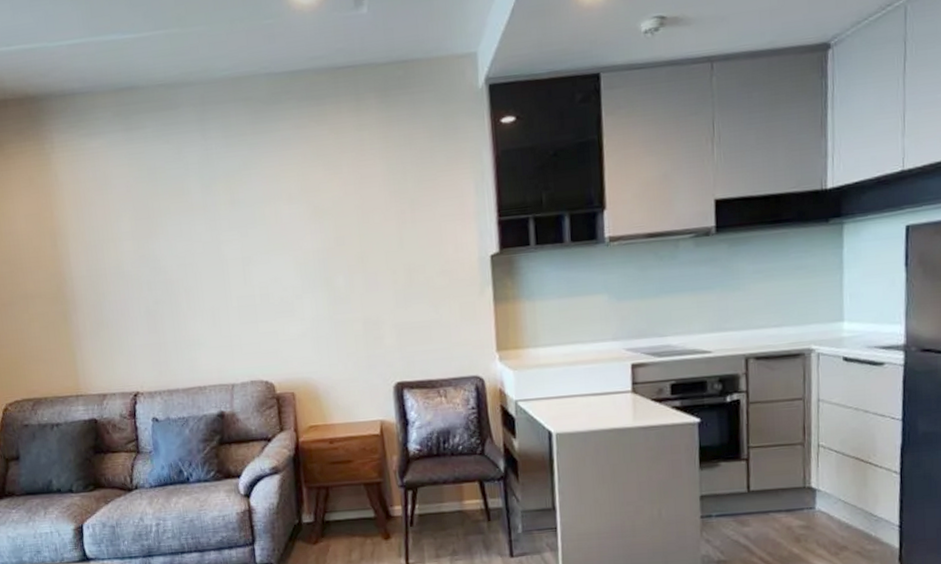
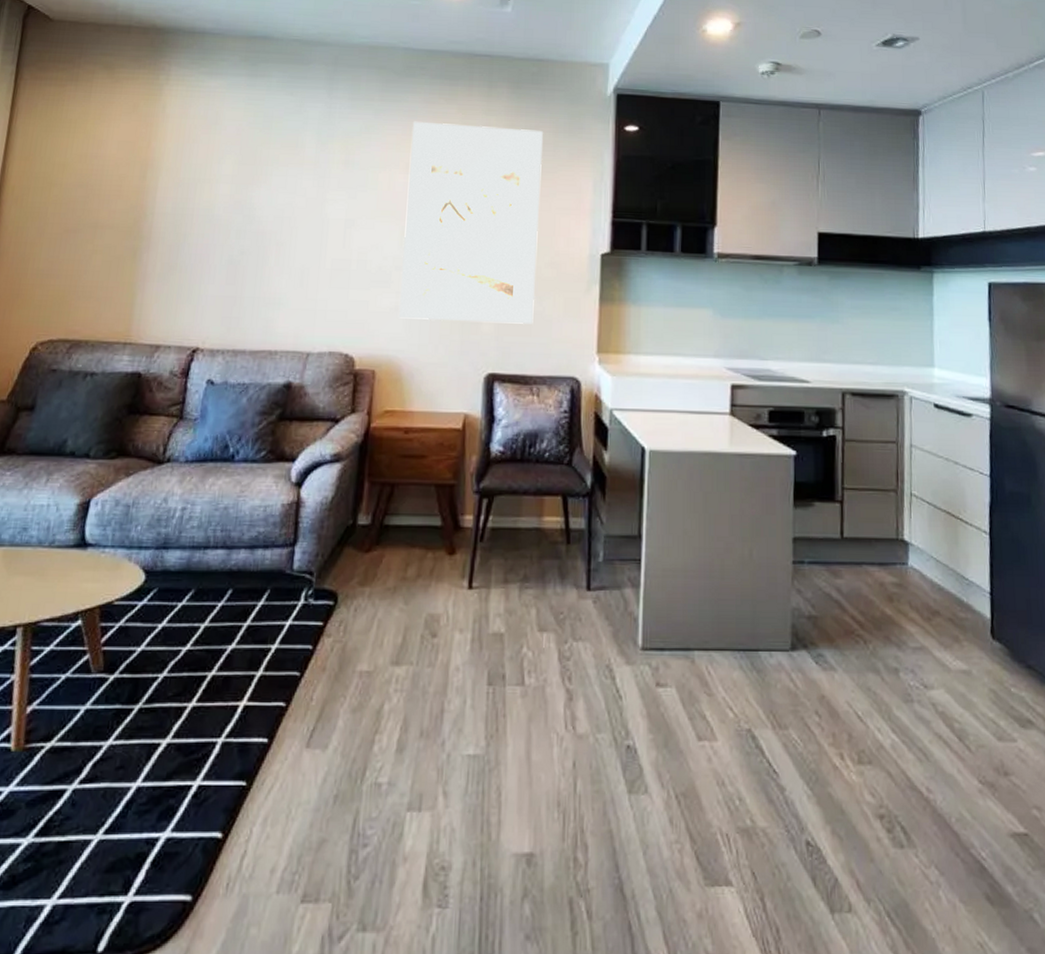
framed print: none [288,137,433,343] -> present [399,121,543,324]

